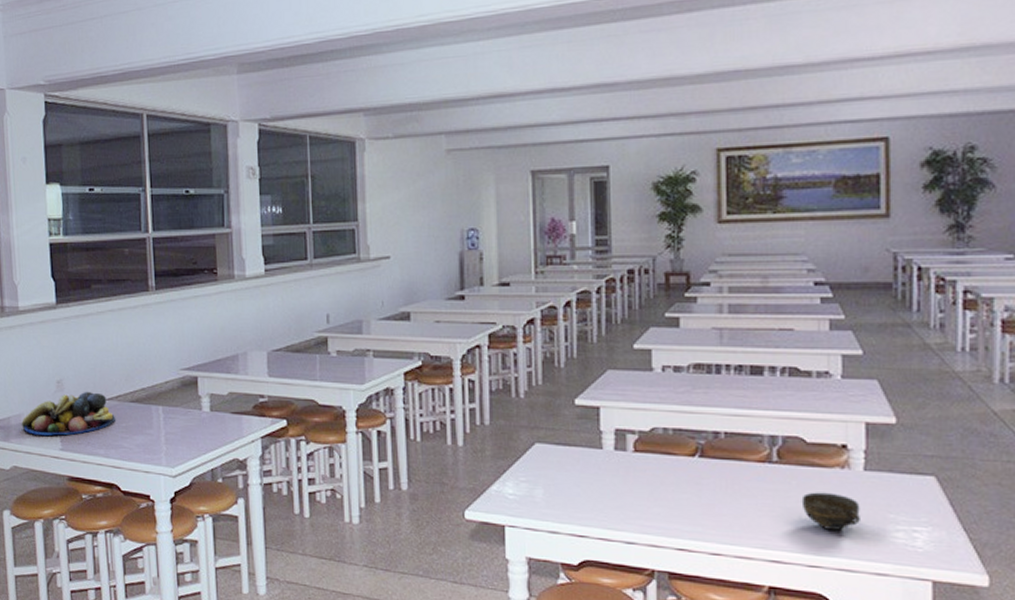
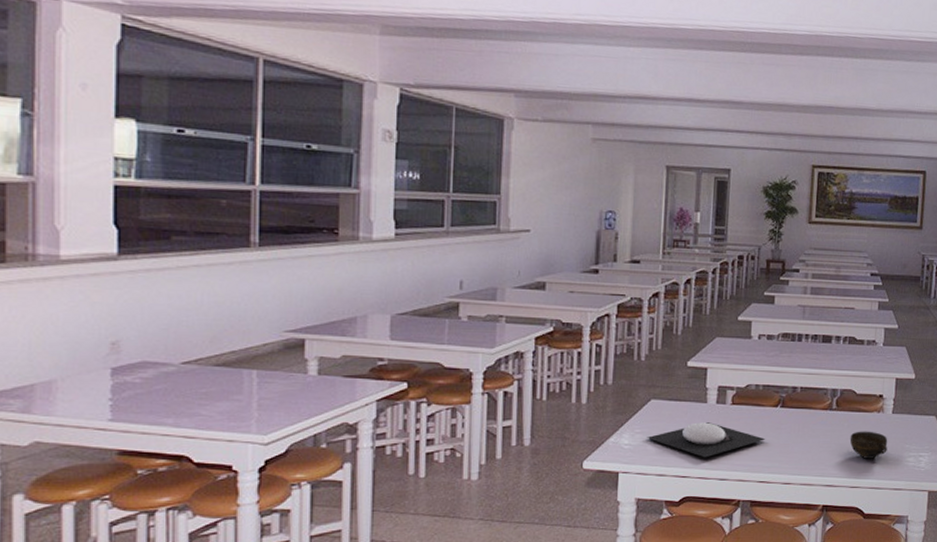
fruit bowl: present [22,391,115,437] -> none [53,354,192,406]
plate: none [534,472,683,516] -> present [647,422,766,458]

